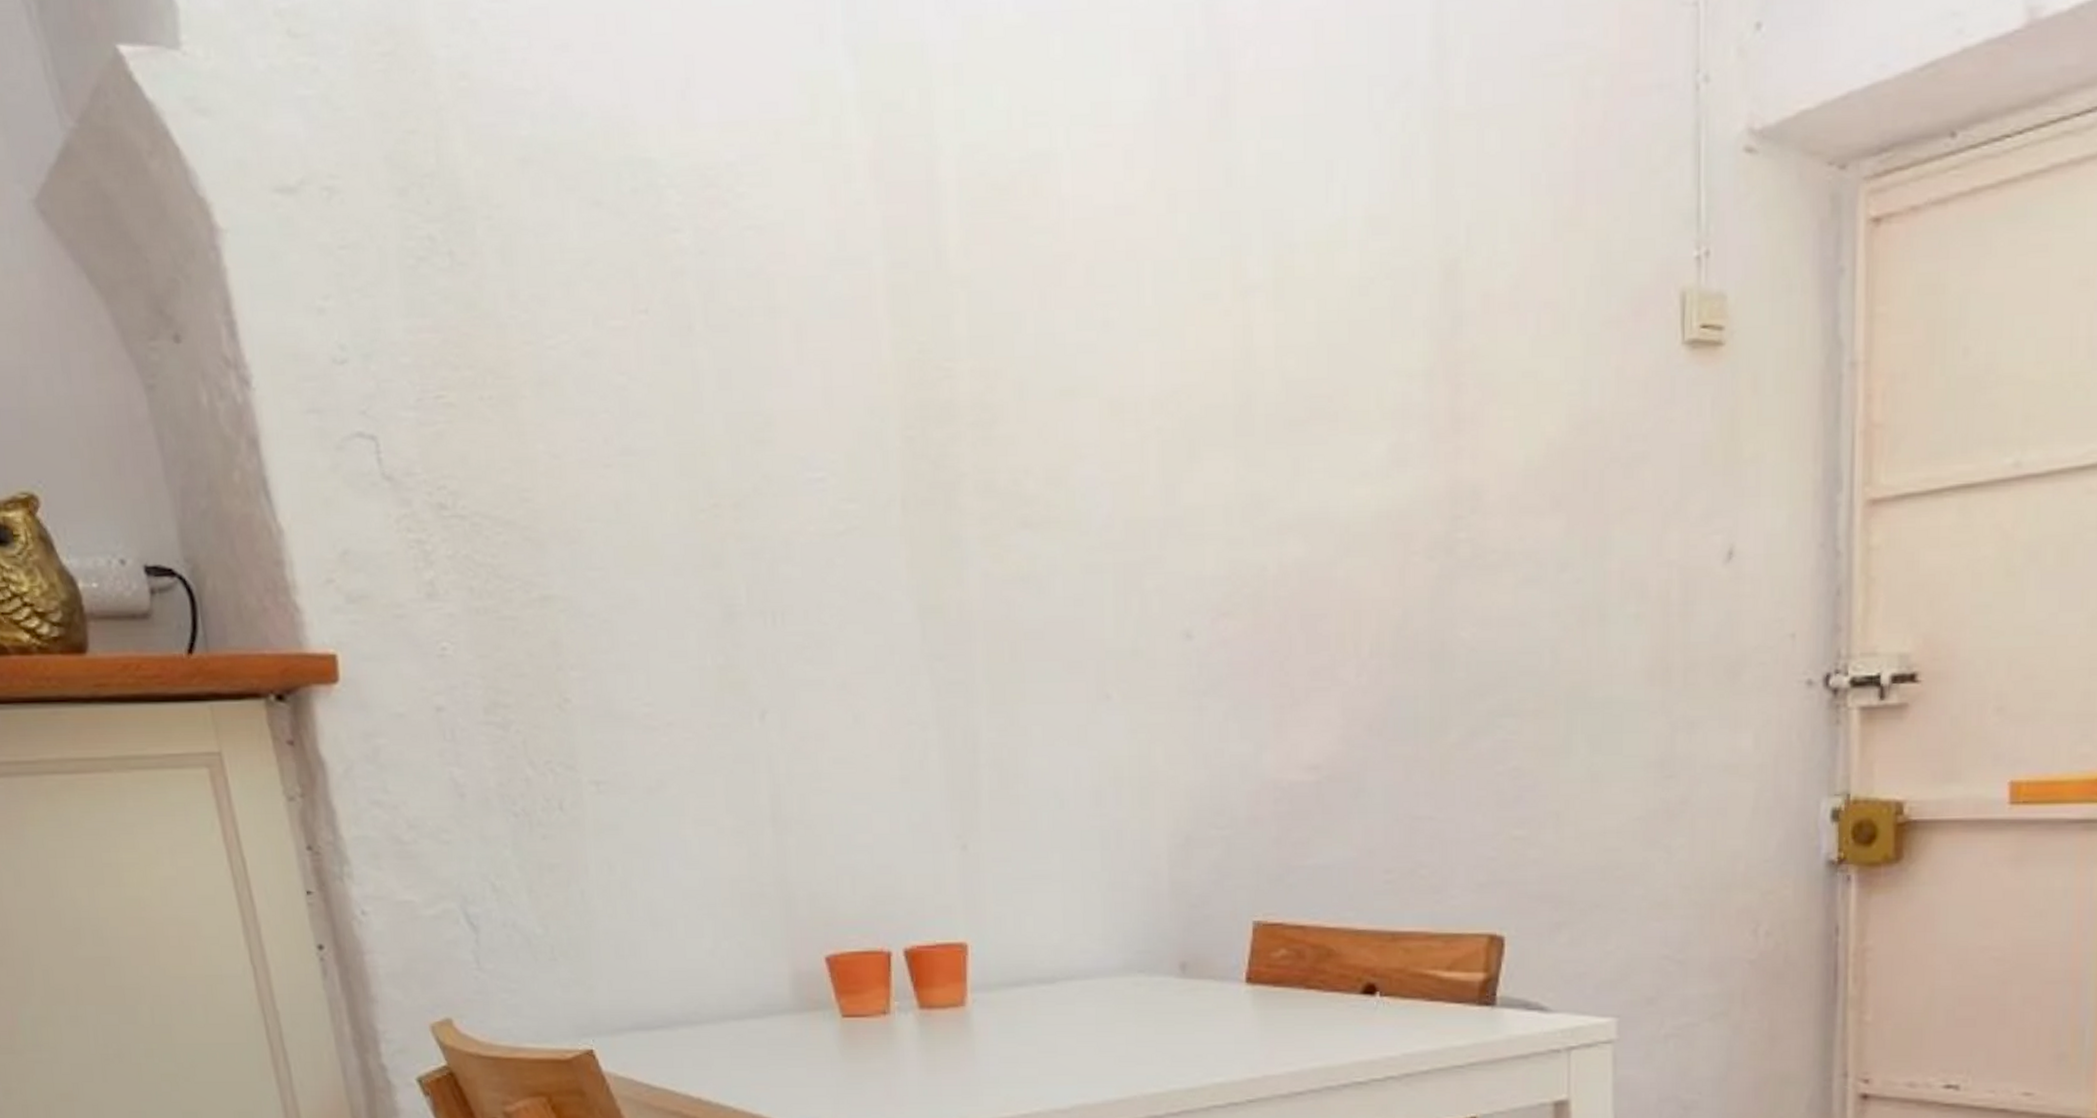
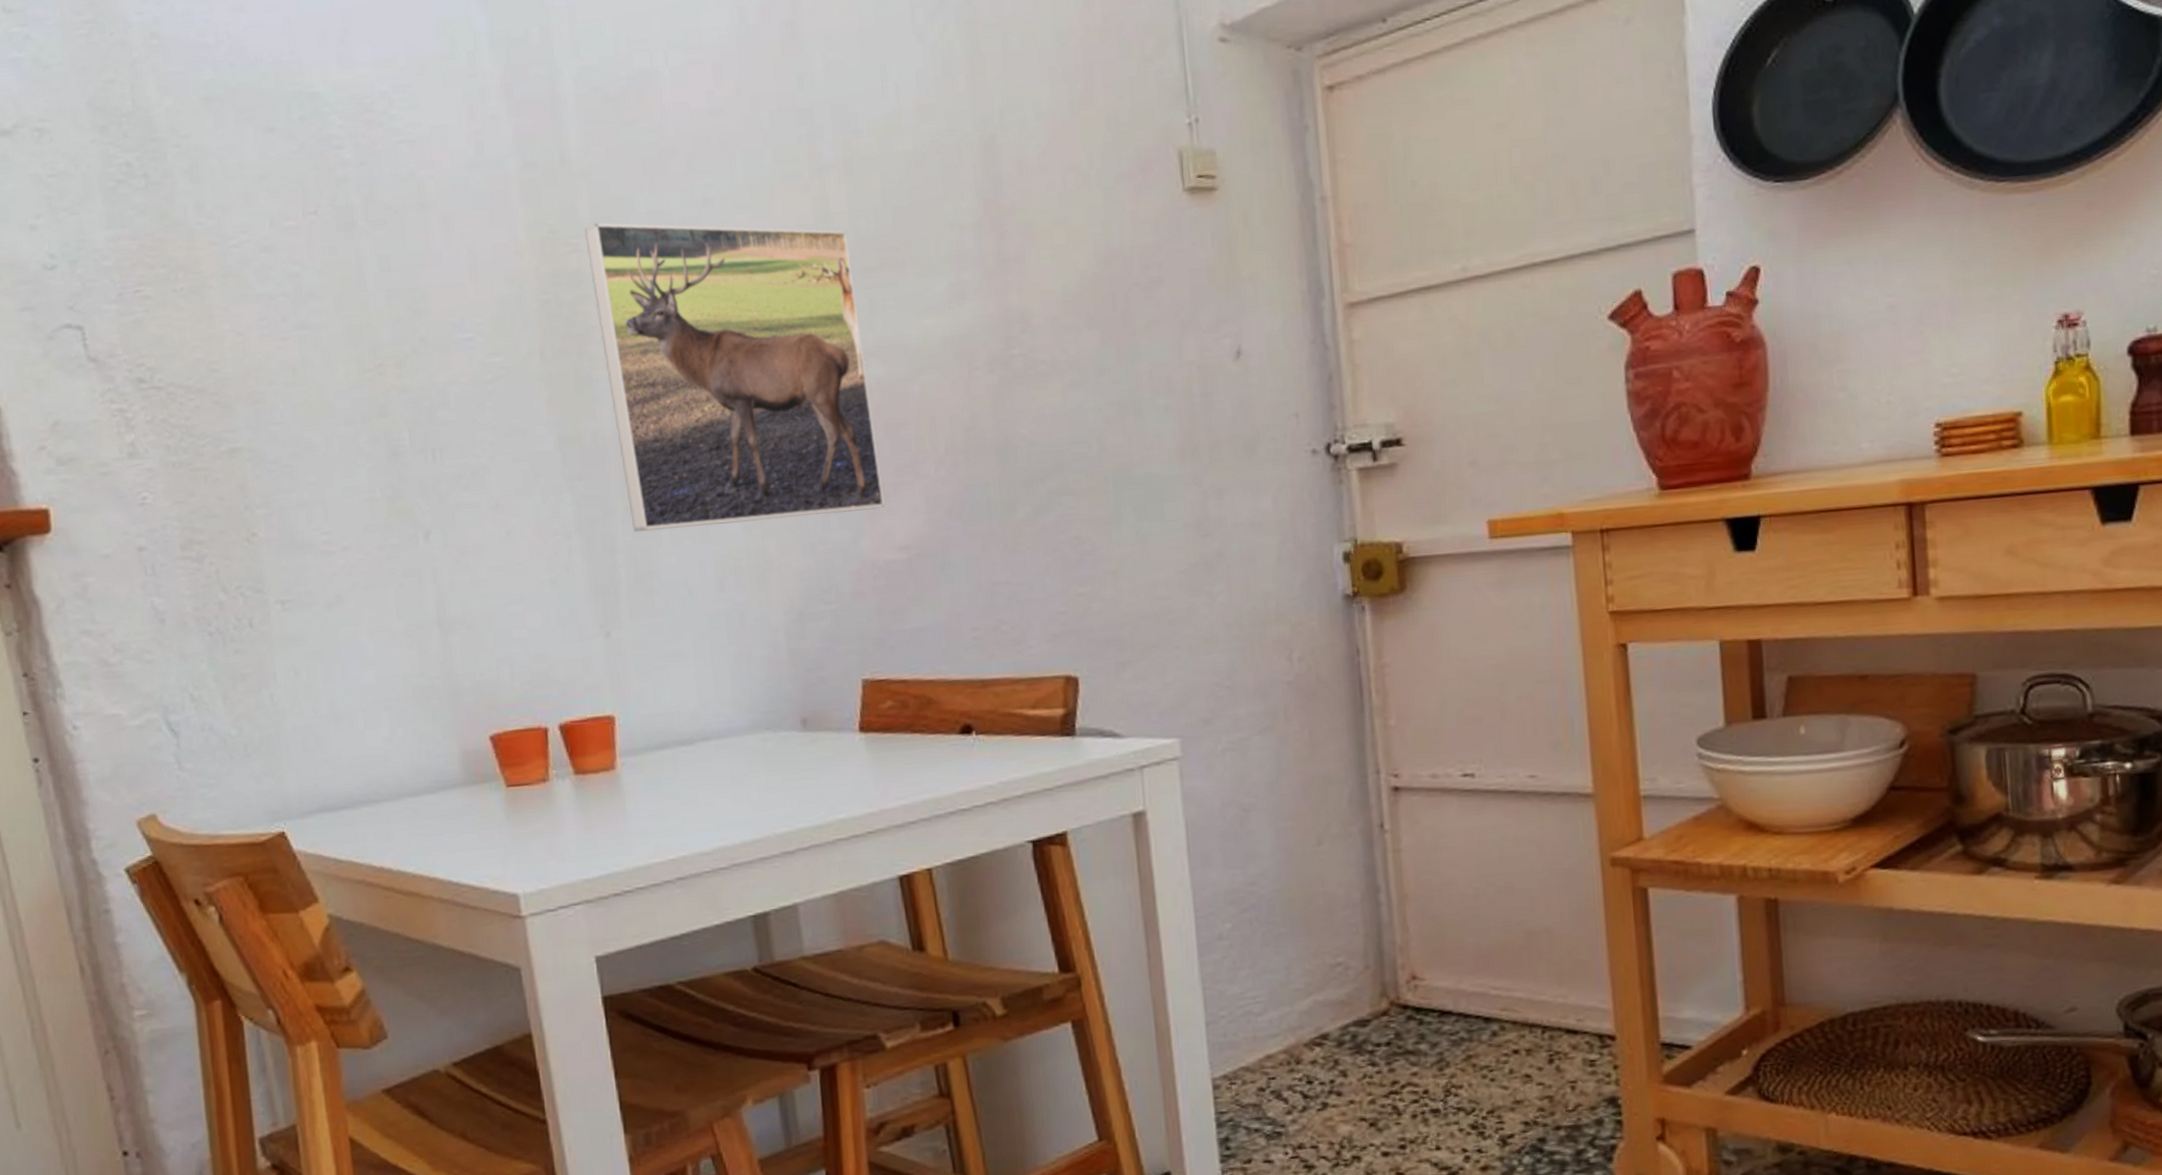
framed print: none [961,343,1294,728] -> present [585,222,885,533]

